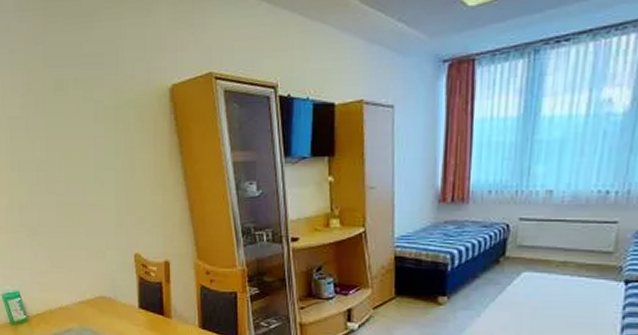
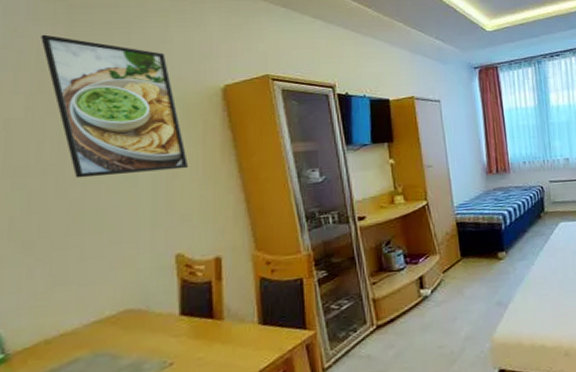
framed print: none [26,32,143,176] -> present [41,34,189,178]

